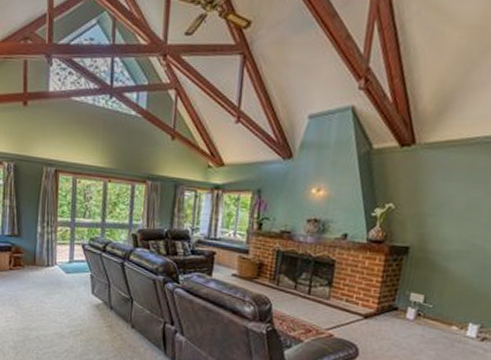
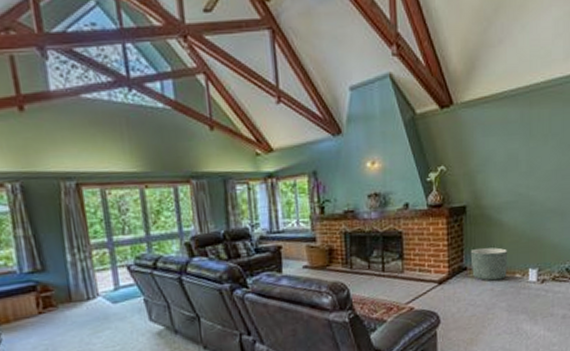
planter: none [402,291,448,328] -> present [470,247,508,281]

